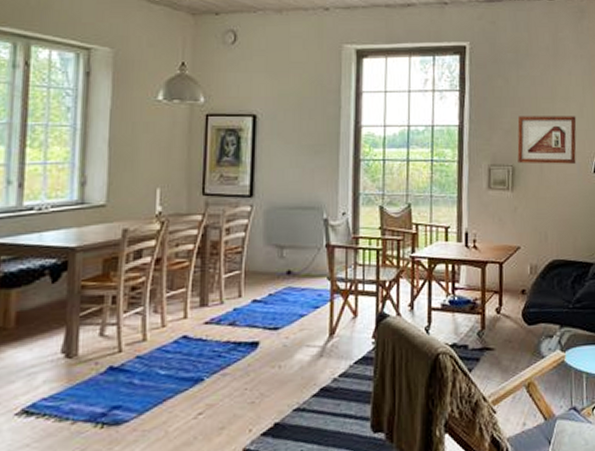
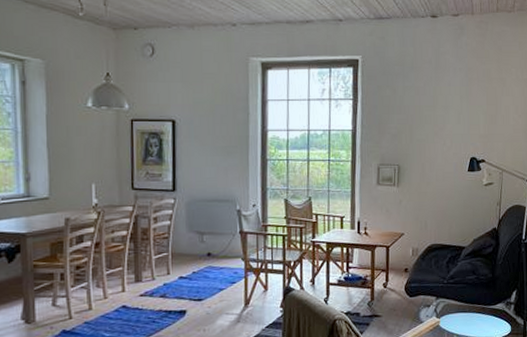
picture frame: present [517,116,577,164] -> none [402,122,454,164]

